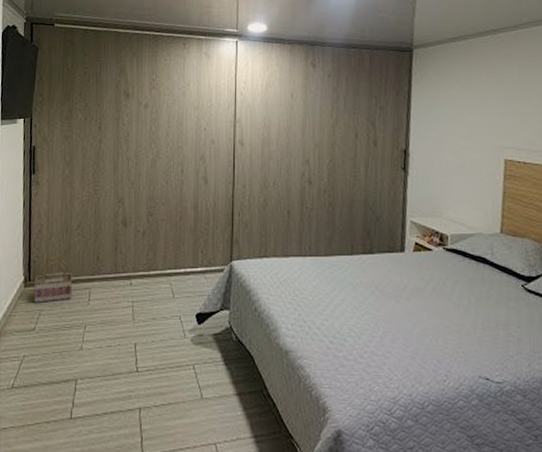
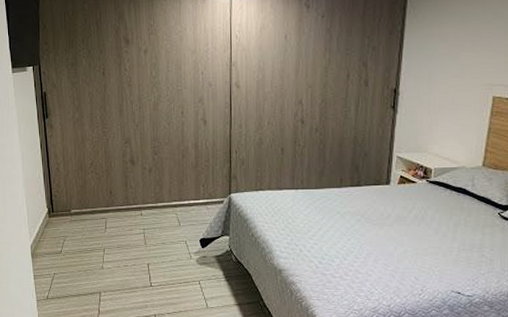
basket: present [34,257,73,304] -> none [56,191,91,231]

